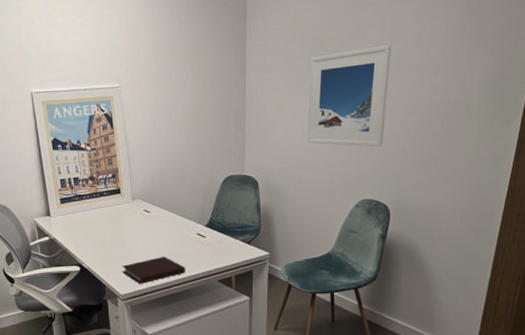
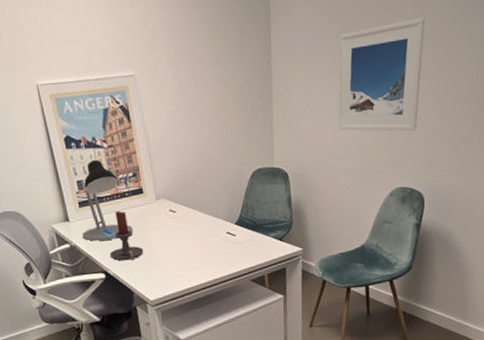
desk lamp: none [61,160,109,236] -> present [82,159,133,241]
candle holder: none [85,208,118,256] -> present [109,211,144,261]
notebook: present [122,256,185,284] -> none [150,257,216,288]

